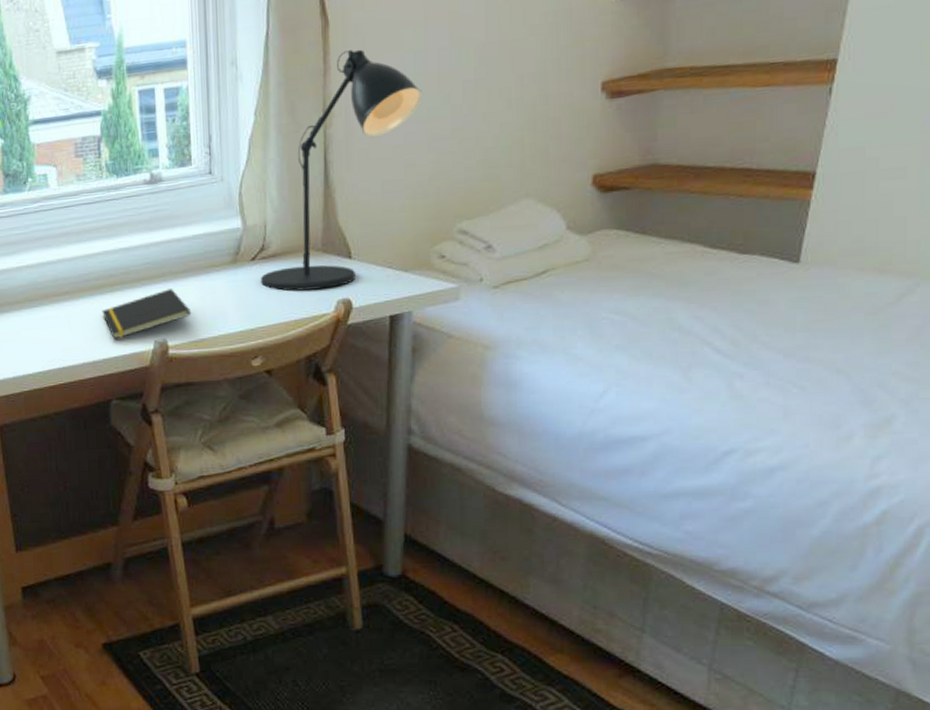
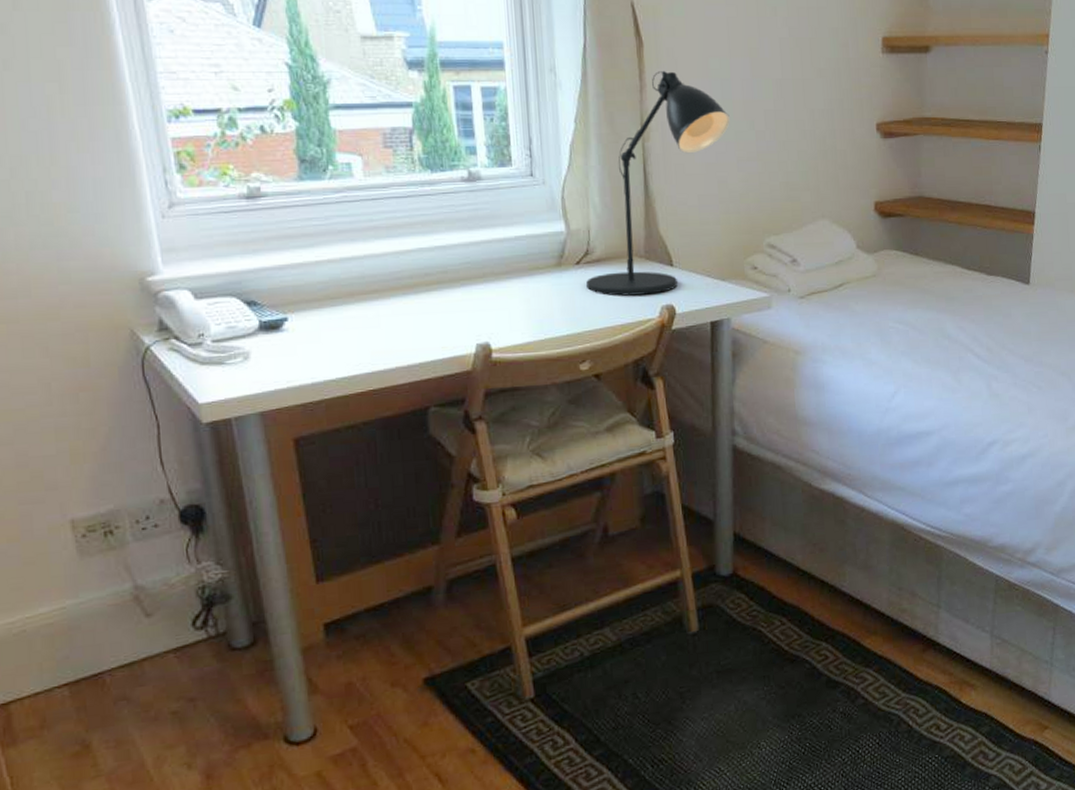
notepad: present [102,289,192,339] -> none [417,290,516,342]

